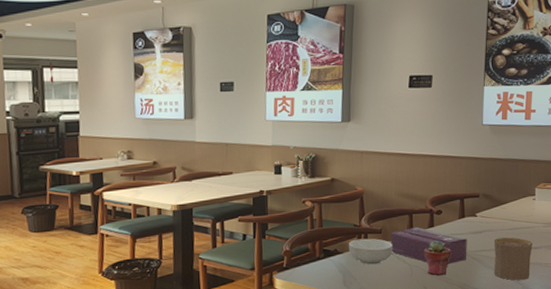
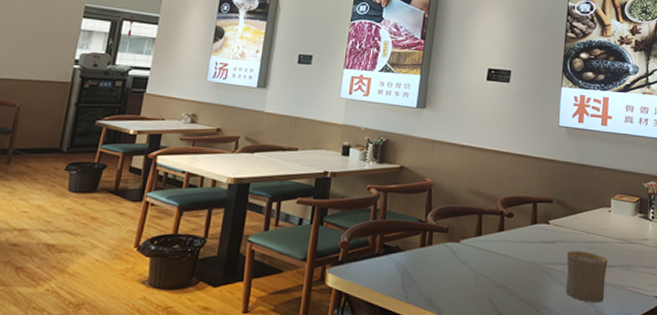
cereal bowl: present [348,238,393,265] -> none [411,236,459,268]
tissue box: present [390,227,467,264] -> none [456,229,538,275]
potted succulent: present [424,240,451,276] -> none [492,246,520,289]

